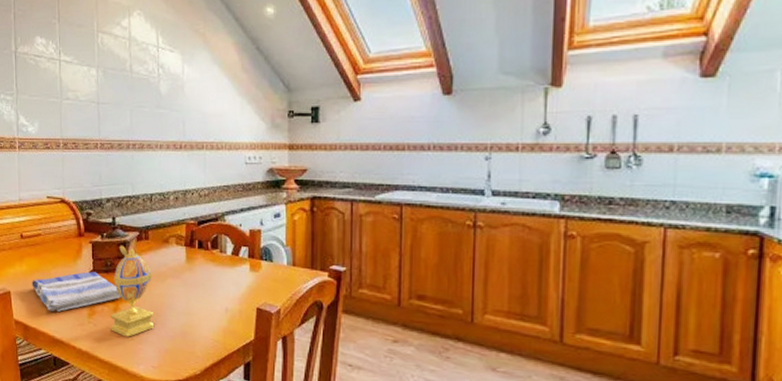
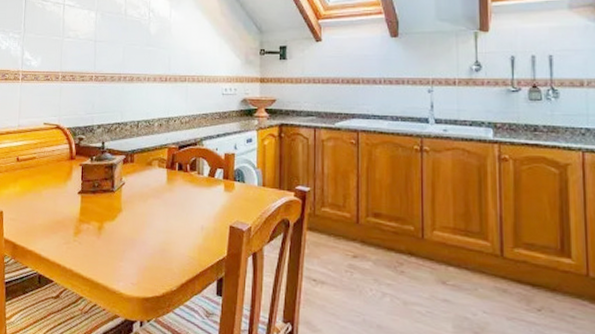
dish towel: present [32,271,121,312] -> none [23,192,106,231]
decorative egg: present [110,245,155,337] -> none [94,167,136,255]

